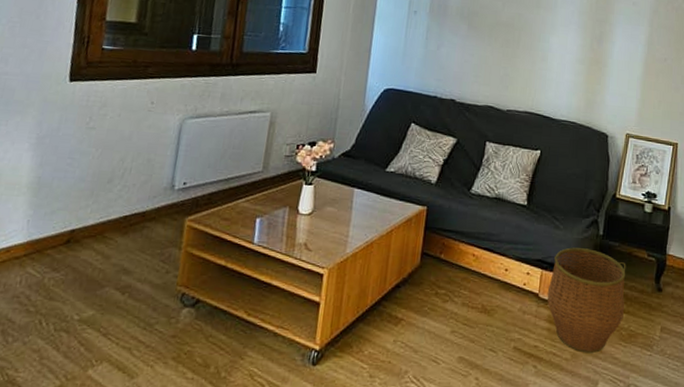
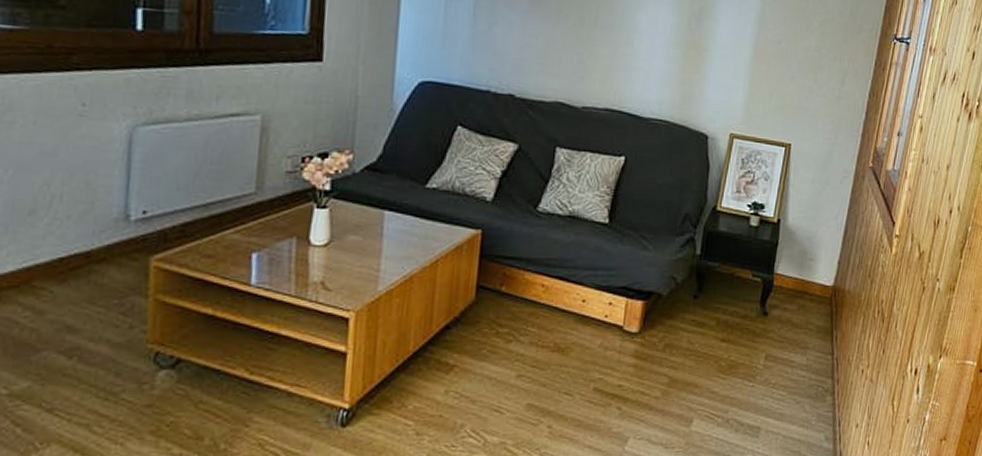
basket: present [547,247,626,353] -> none [633,271,727,388]

